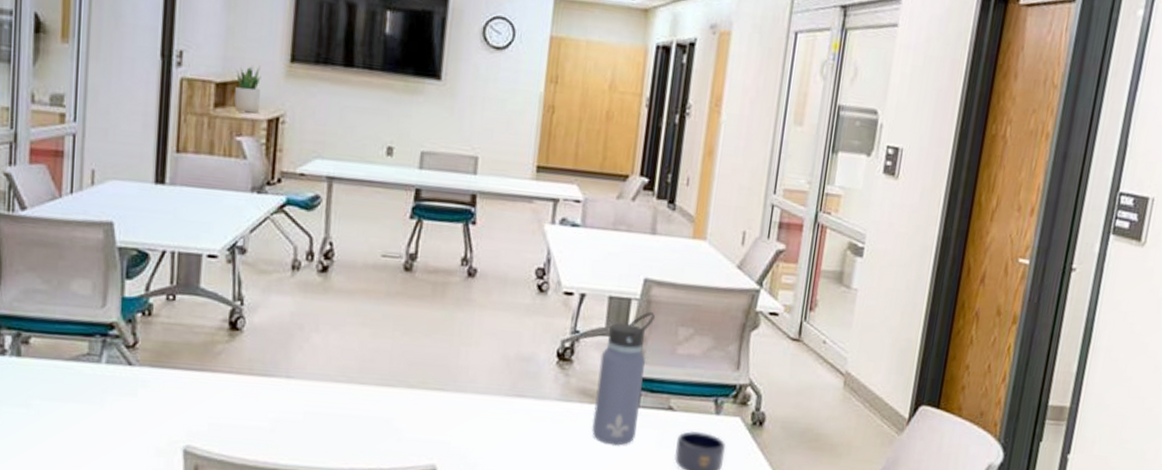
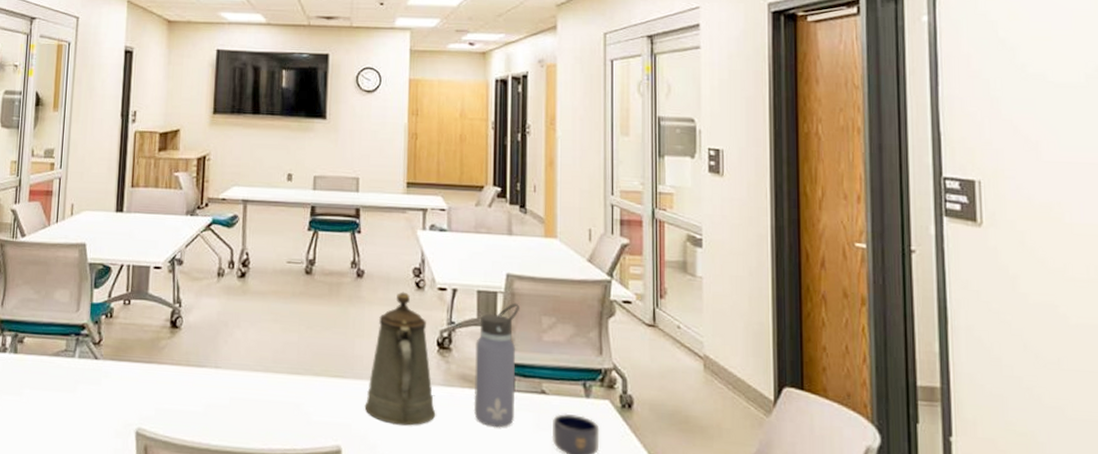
planter: present [234,65,261,114] -> none [173,118,192,154]
coffee pot: none [467,295,549,443] -> present [364,292,436,425]

